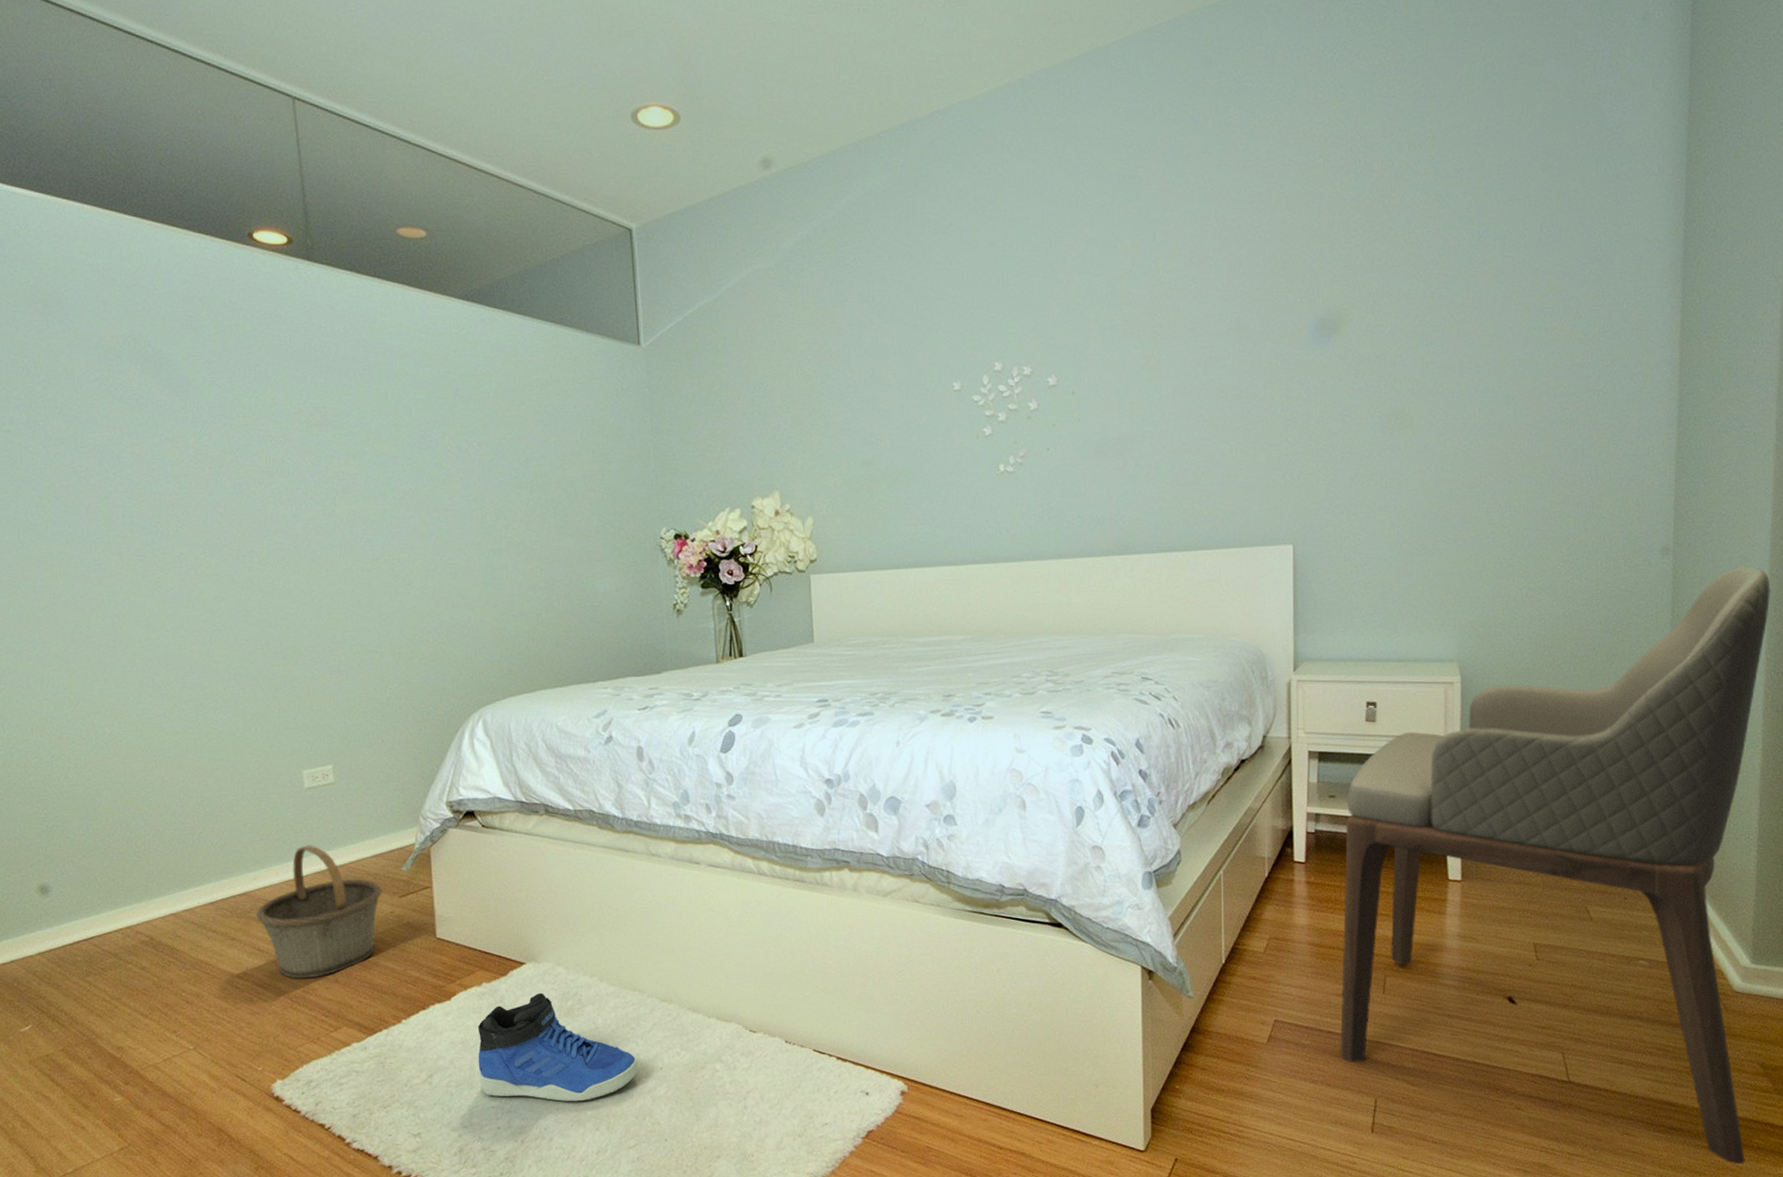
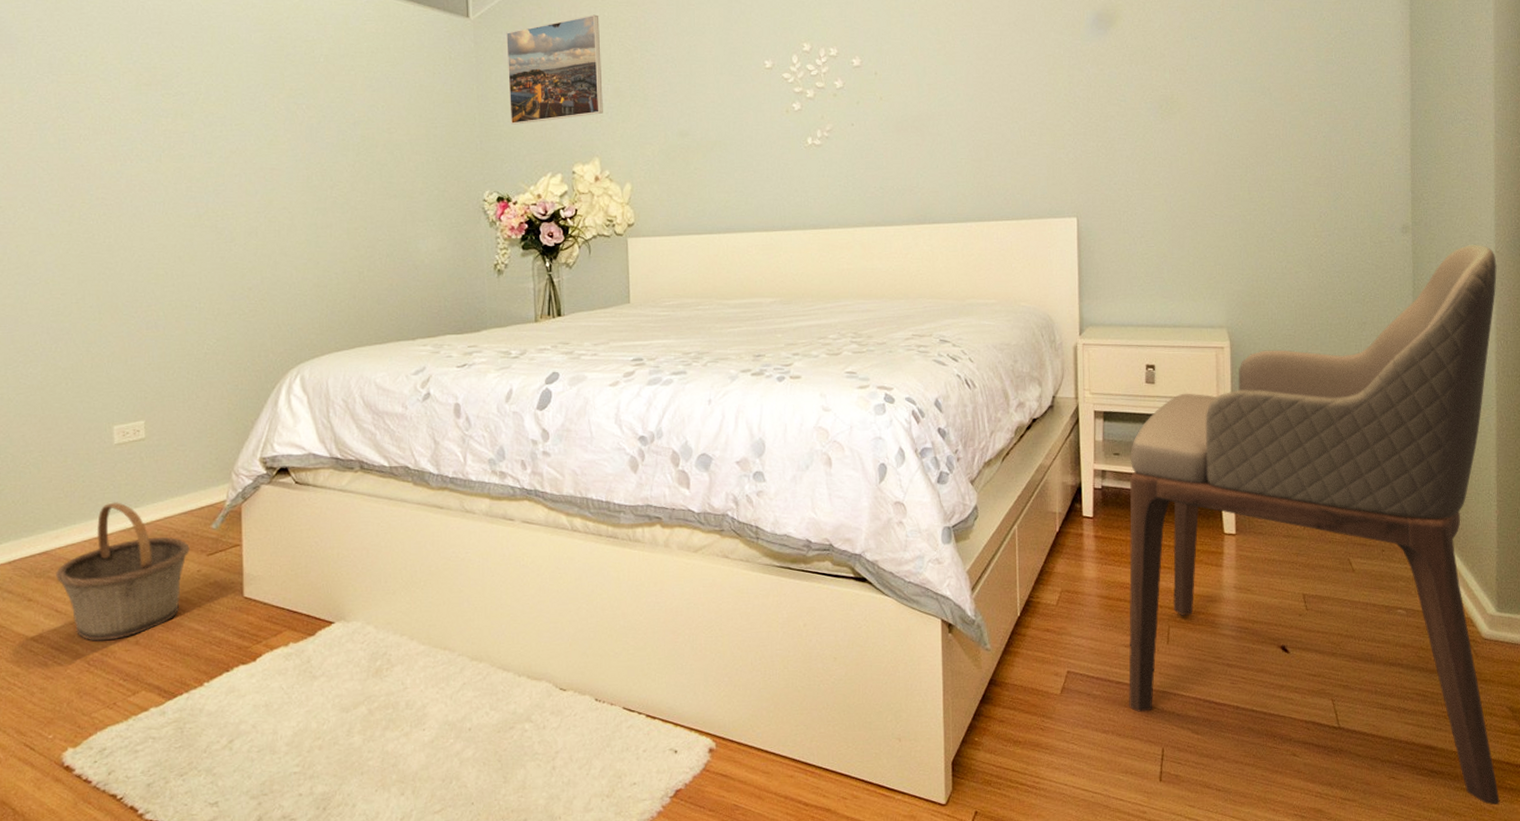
sneaker: present [478,992,638,1102] -> none [281,652,445,766]
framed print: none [679,338,782,458] -> present [506,14,603,125]

